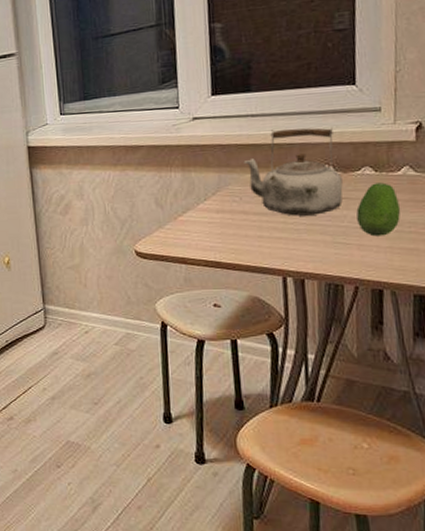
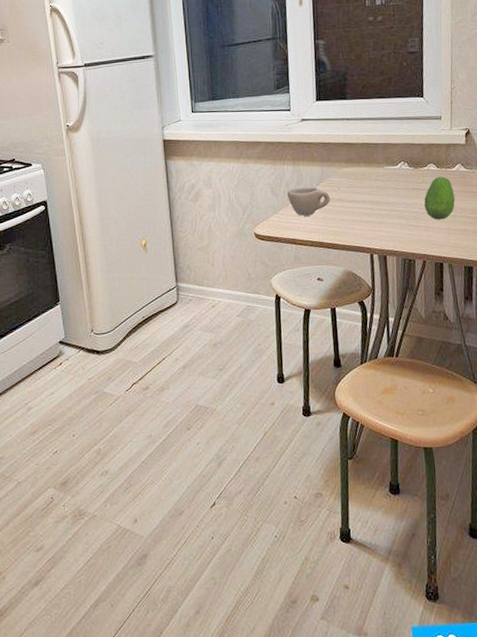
cup: none [174,197,230,231] -> present [286,187,330,216]
kettle: present [243,126,343,216] -> none [341,130,415,204]

